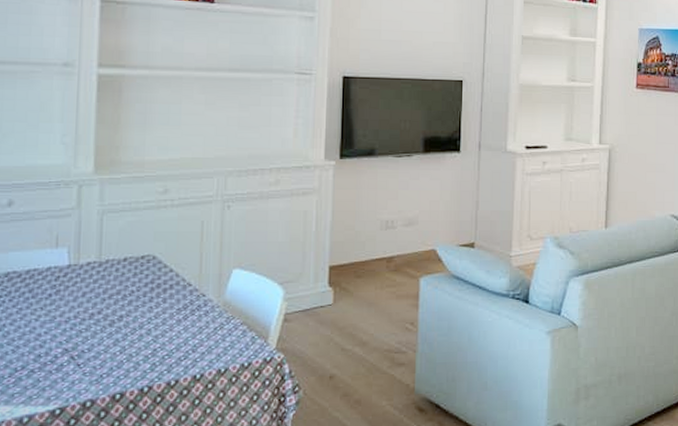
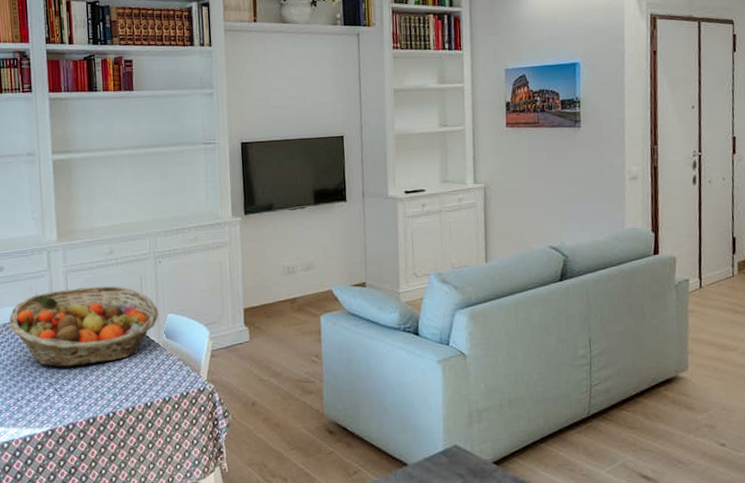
fruit basket: none [14,231,222,330] -> present [9,286,159,367]

